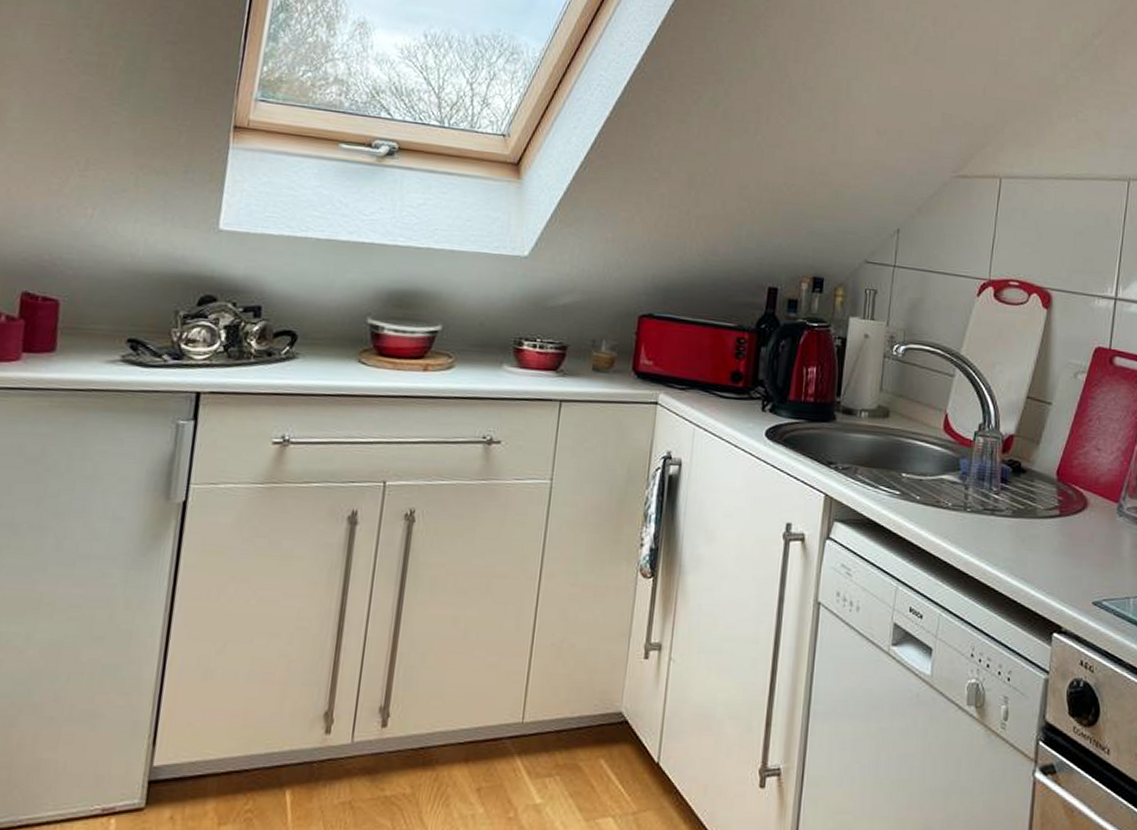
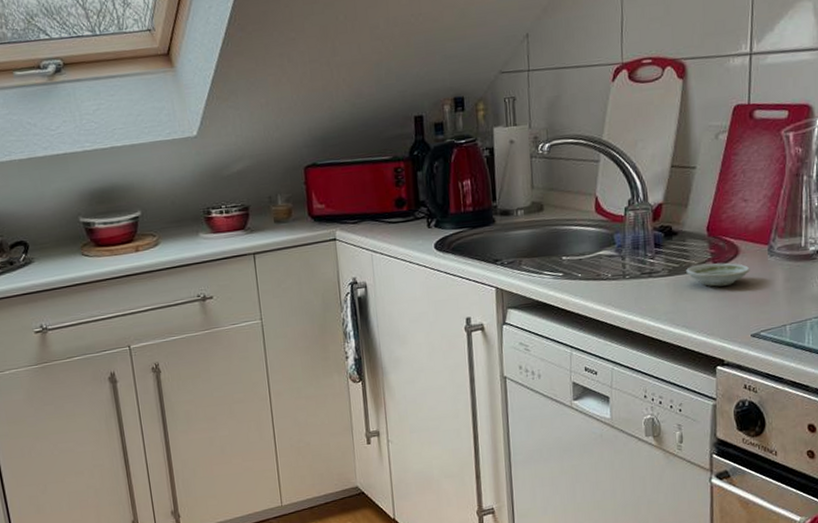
saucer: none [1031,510,1097,540] -> present [686,262,750,287]

